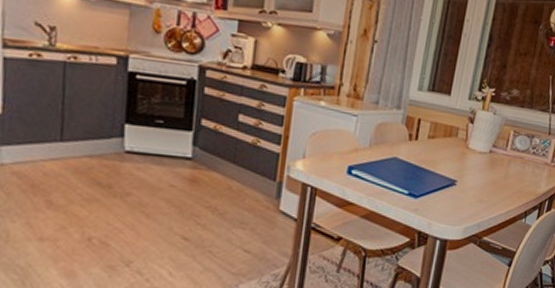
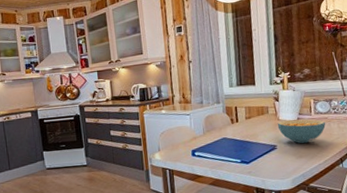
cereal bowl: none [464,150,521,185] -> present [277,119,326,144]

